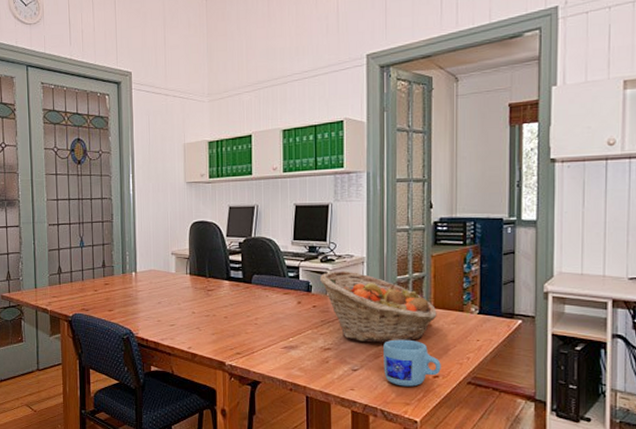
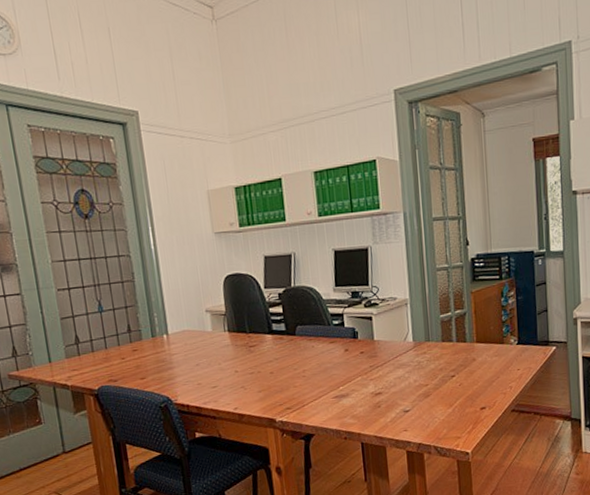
fruit basket: present [319,271,437,343] -> none [364,313,480,383]
mug: present [383,339,441,387] -> none [432,375,487,422]

